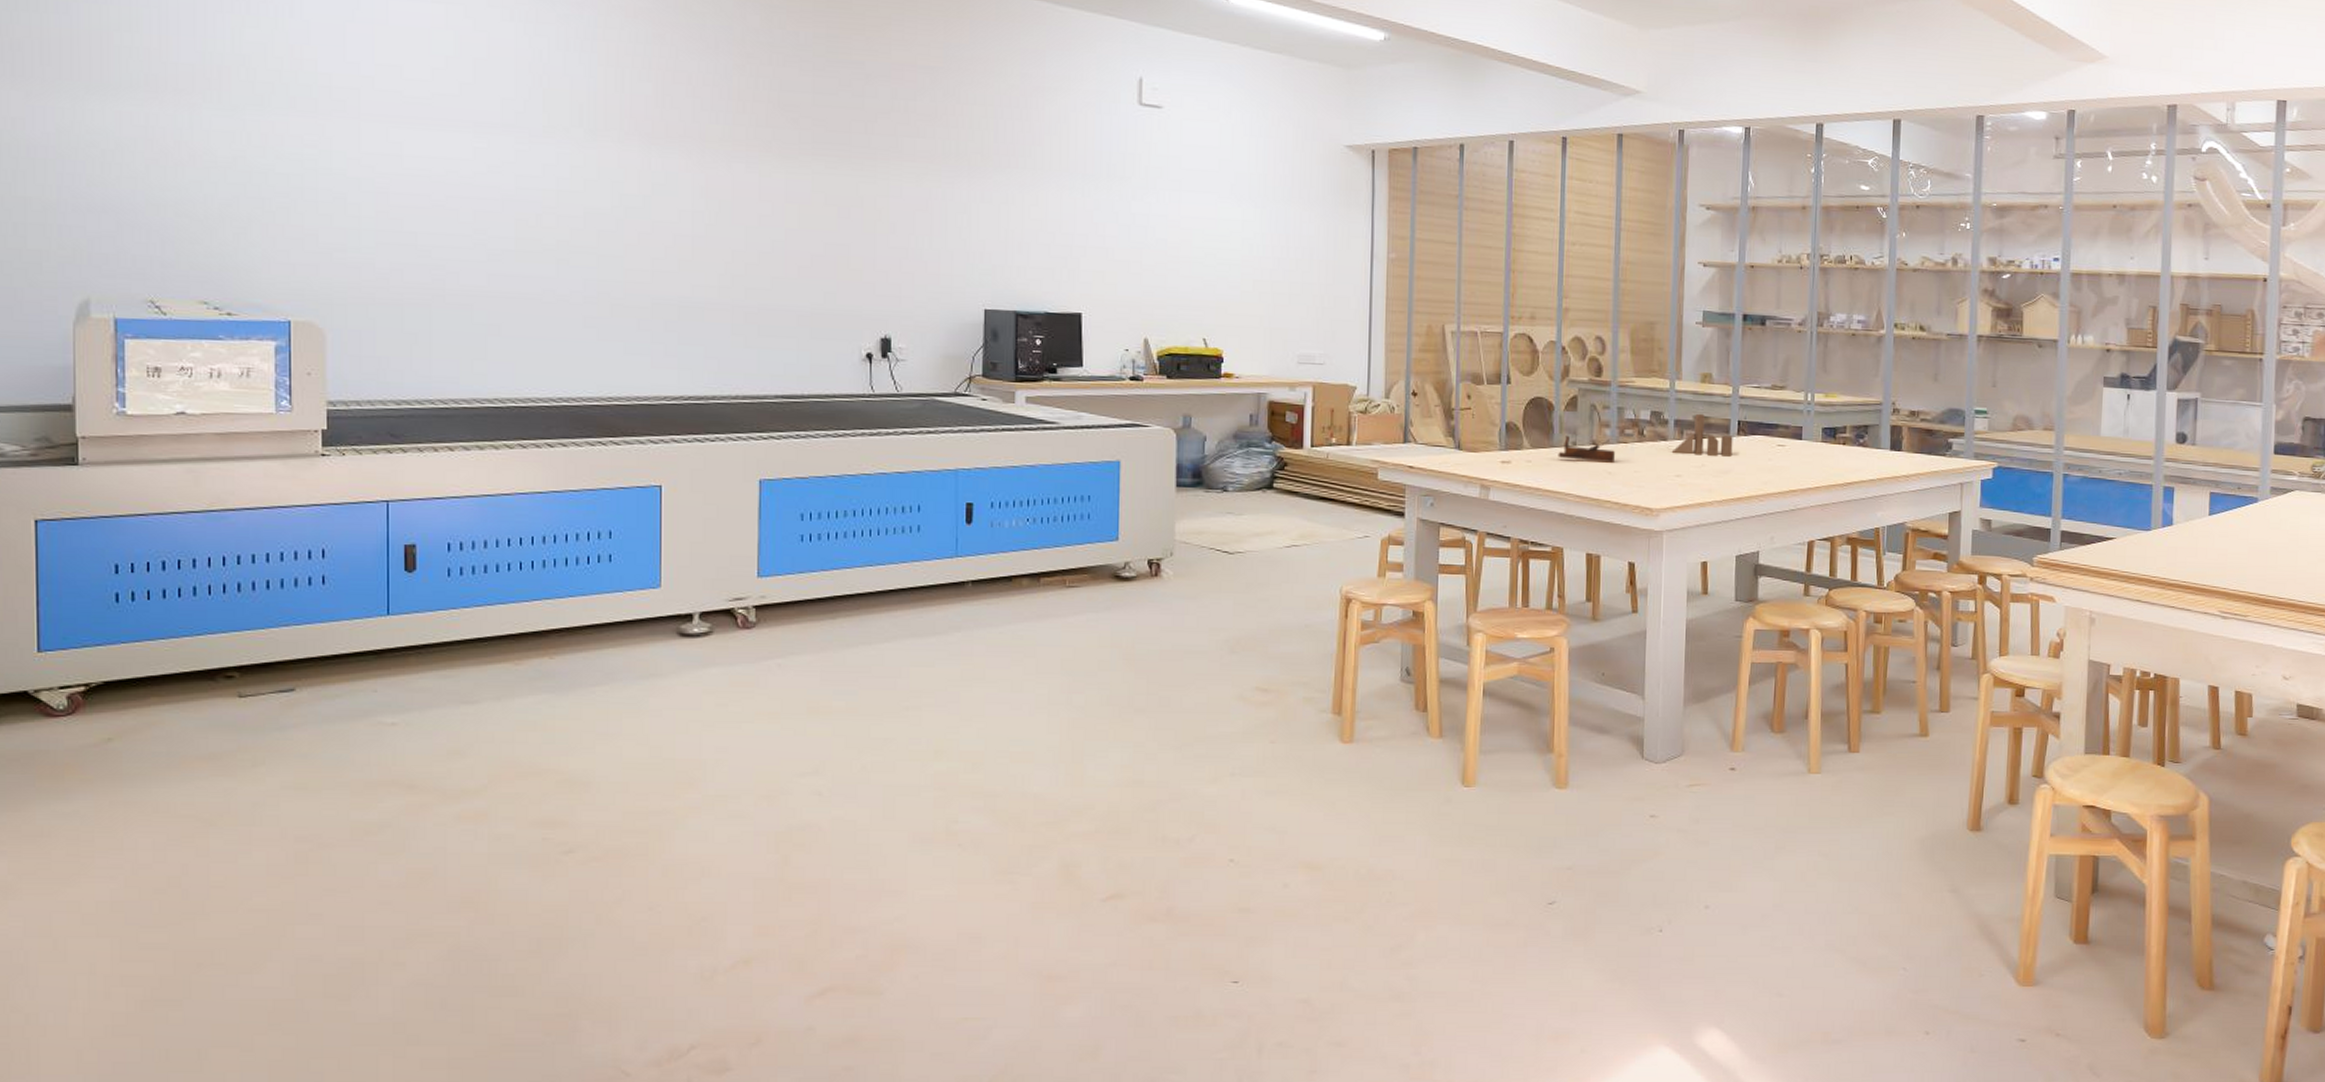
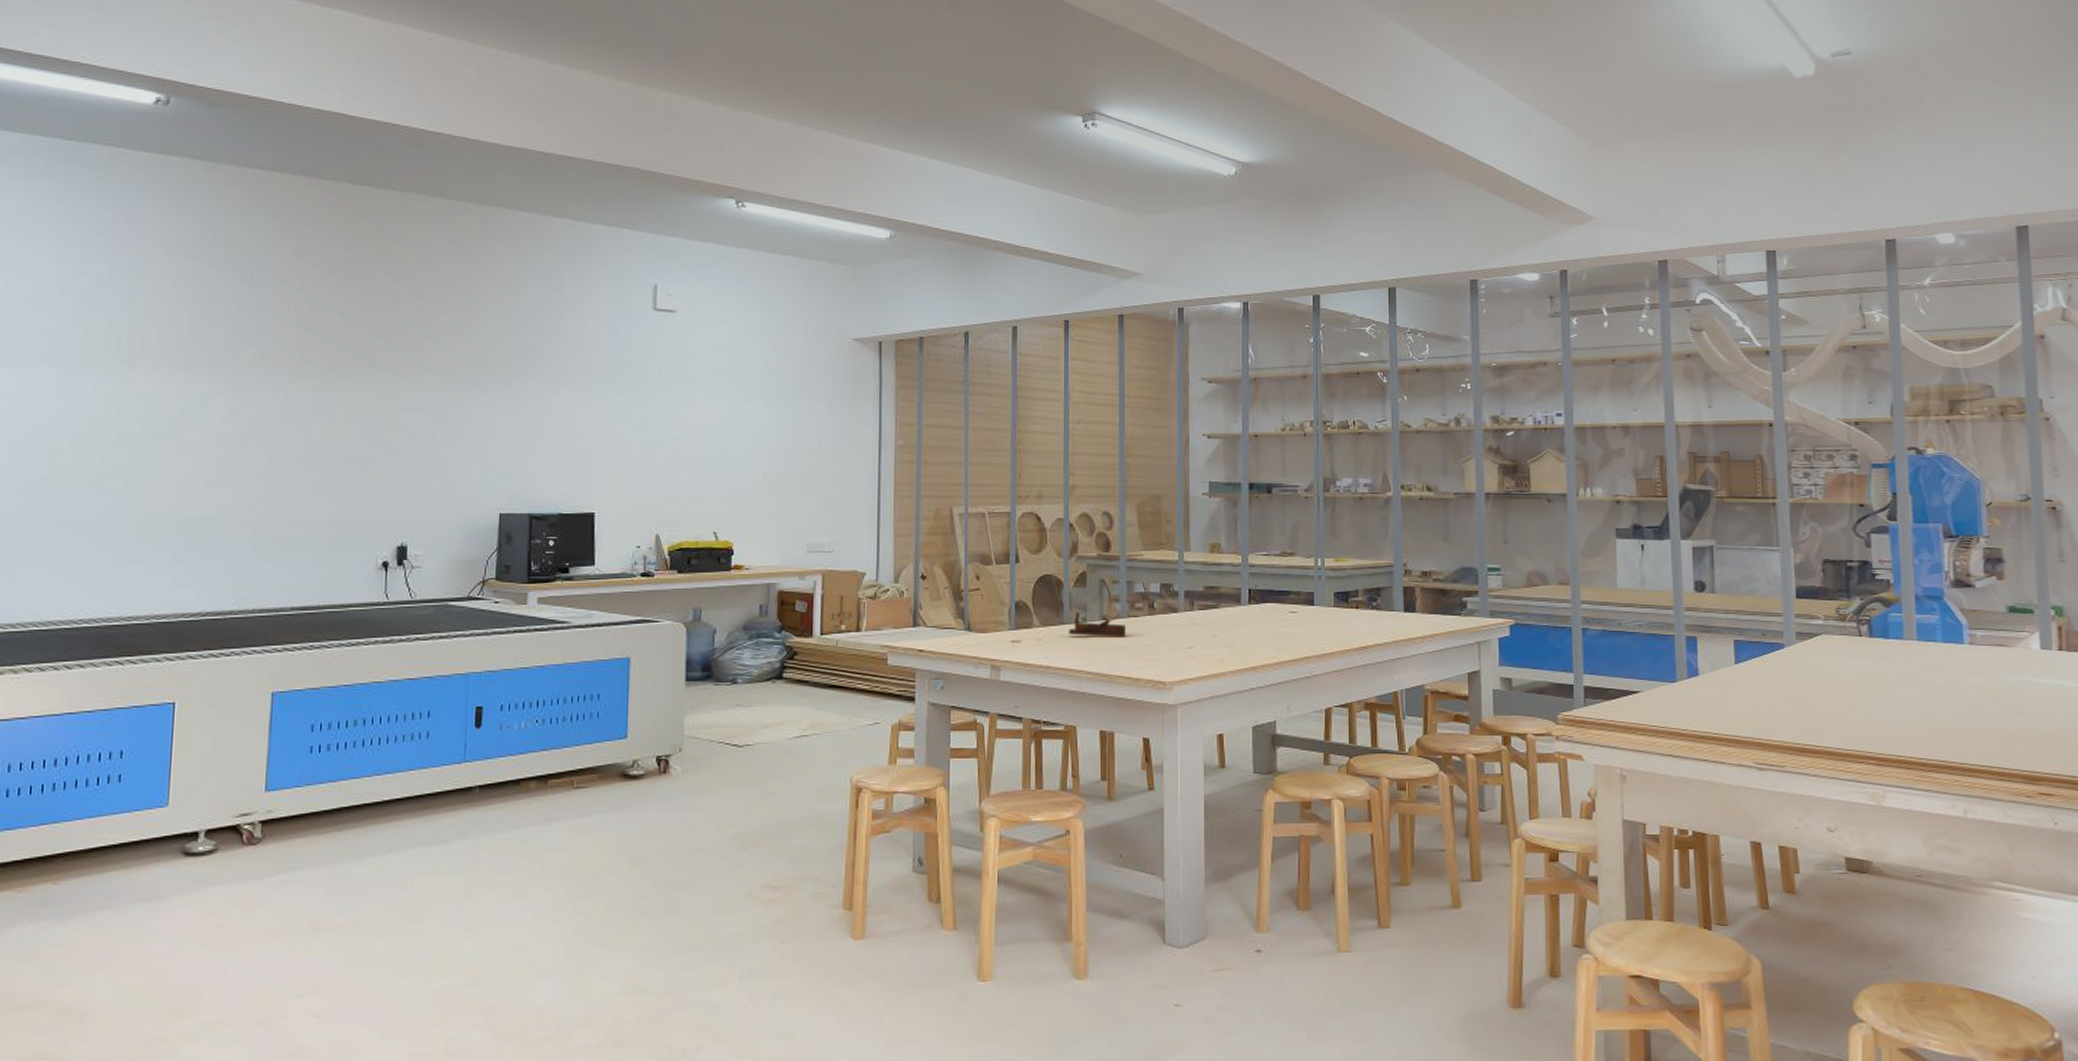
wooden blocks: present [1671,413,1733,457] -> none [1182,583,1244,627]

